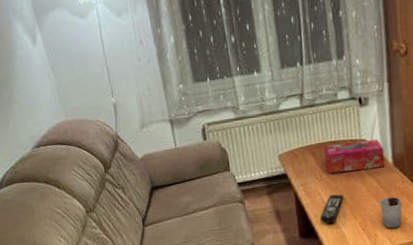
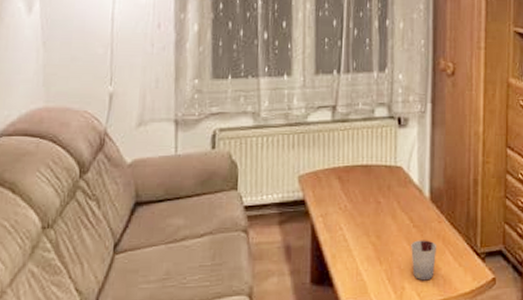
remote control: present [320,194,344,223] -> none [339,231,370,267]
tissue box: present [323,139,385,174] -> none [352,168,421,204]

